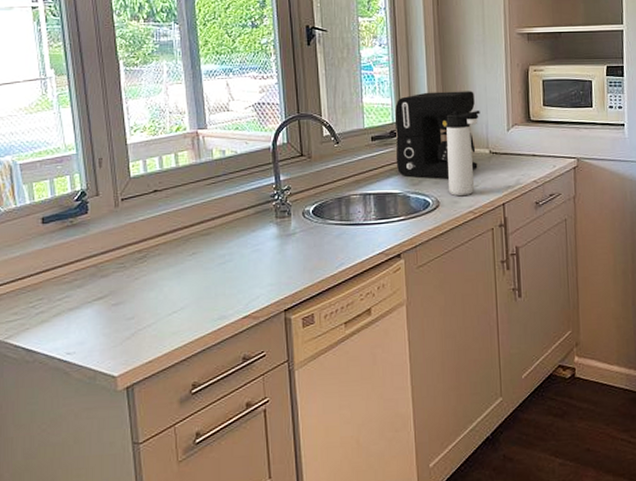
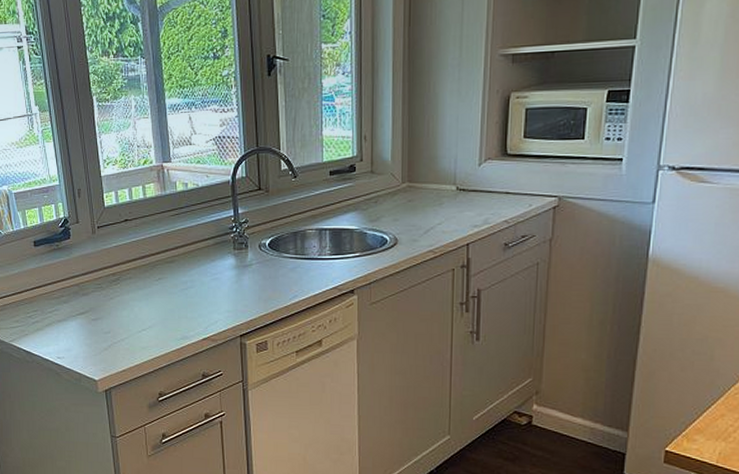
coffee maker: present [395,91,478,178] -> none [354,122,444,215]
thermos bottle: present [446,110,480,197] -> none [407,143,449,235]

